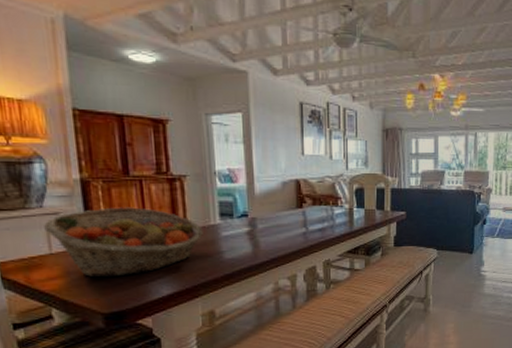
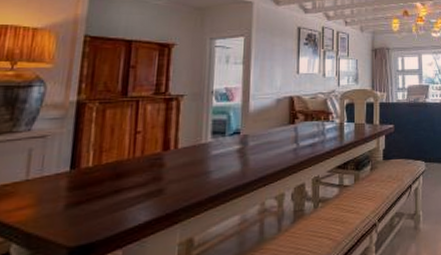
fruit basket: present [44,207,203,277] -> none [27,128,193,205]

